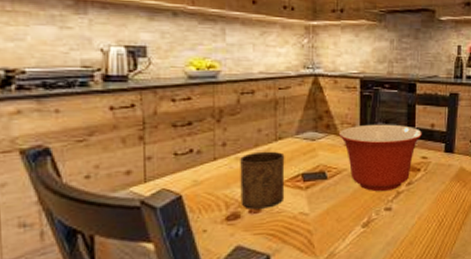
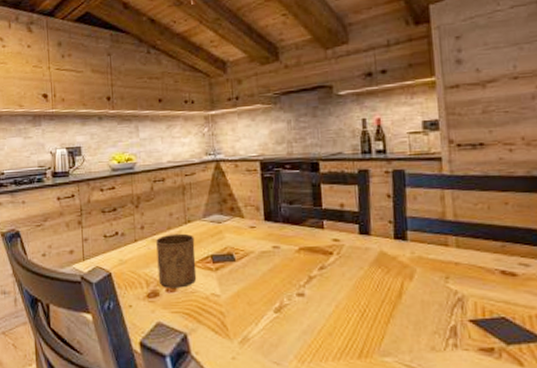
mixing bowl: present [338,124,422,192] -> none [242,205,331,276]

